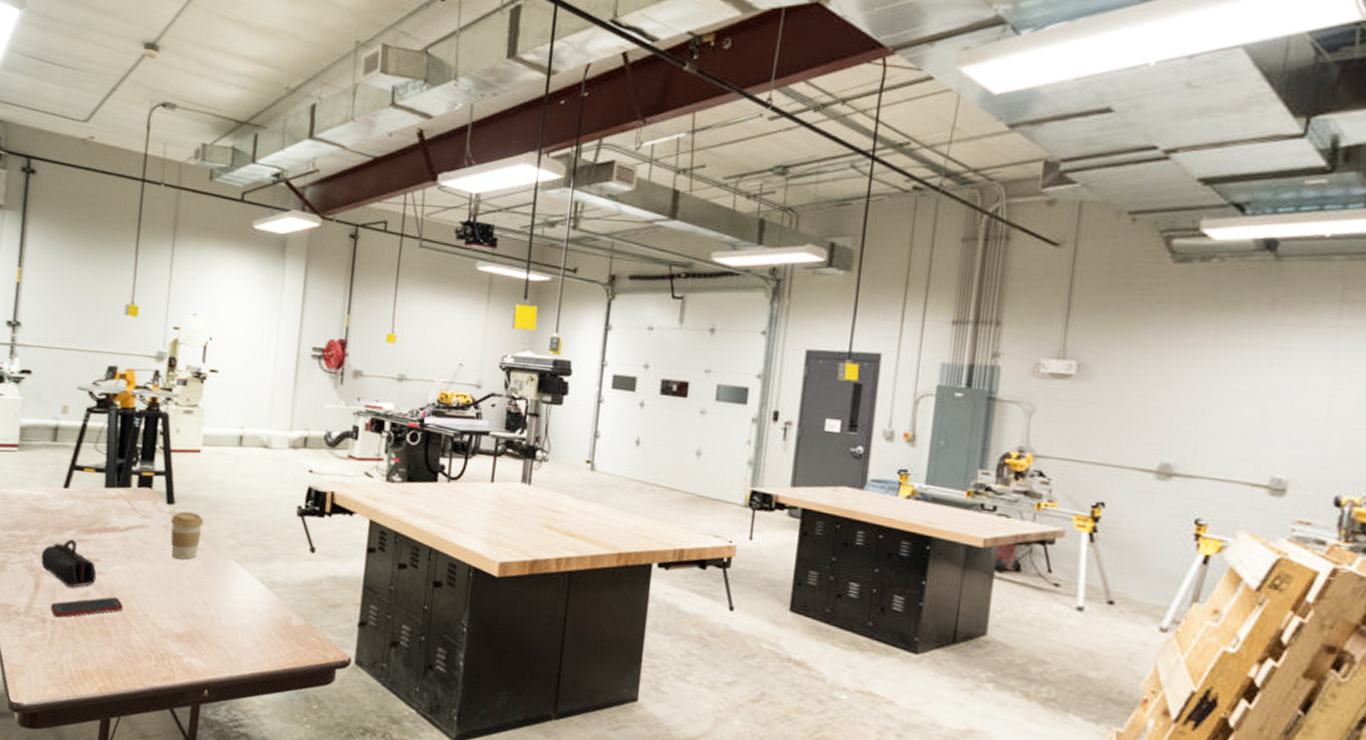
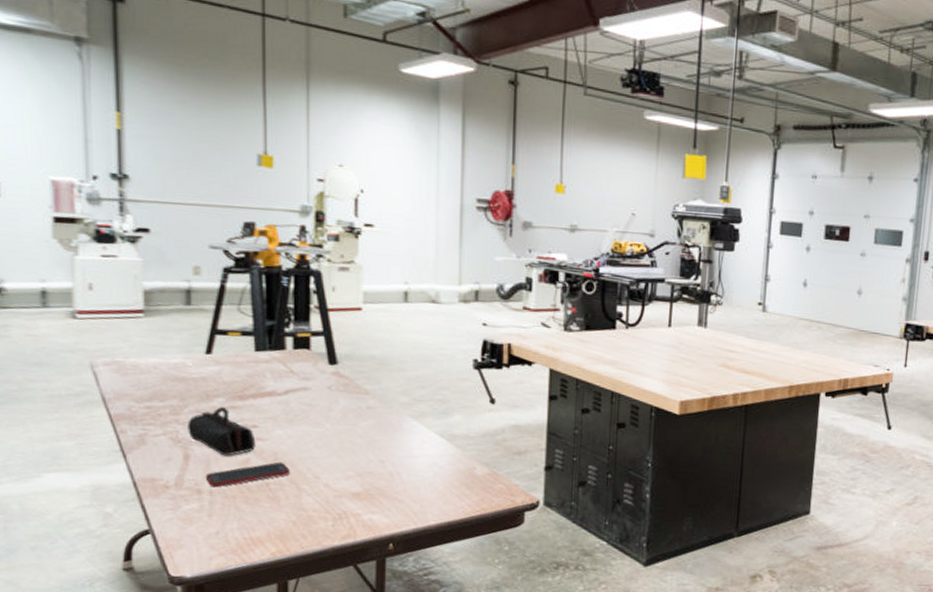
coffee cup: present [170,511,204,560] -> none [336,371,373,419]

